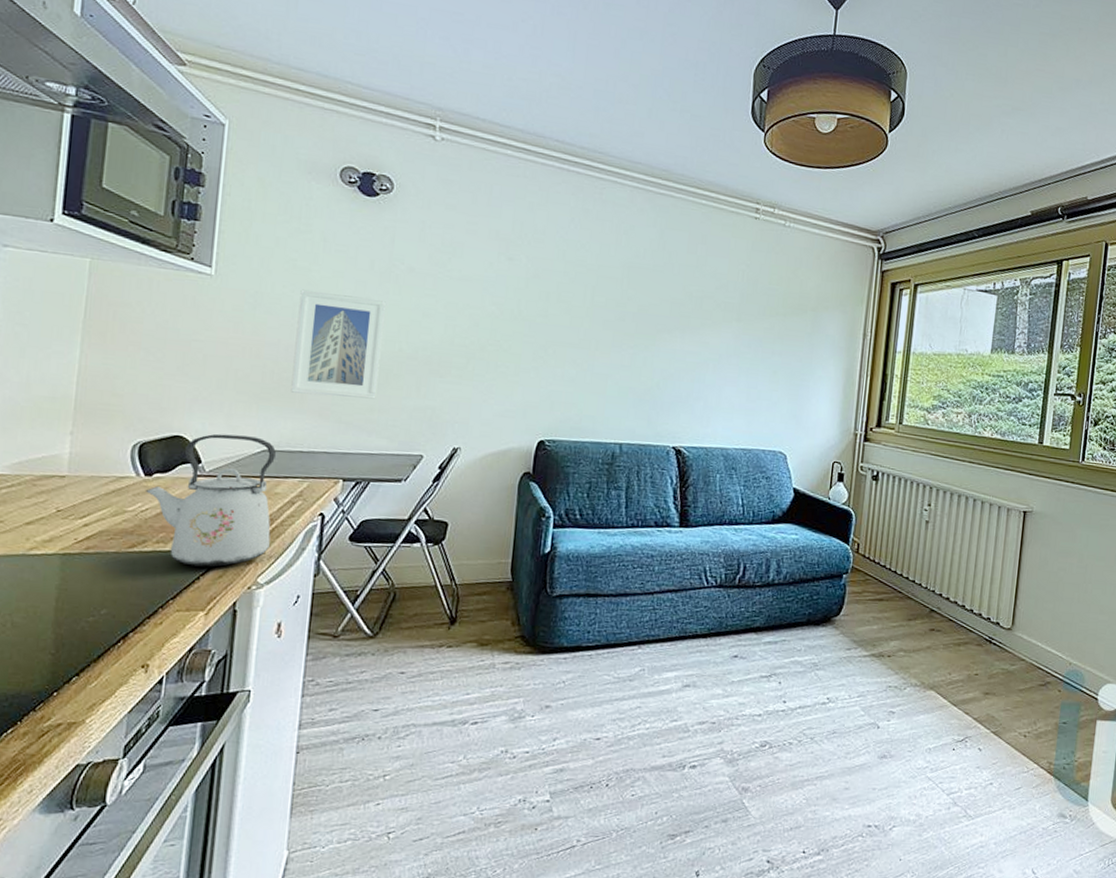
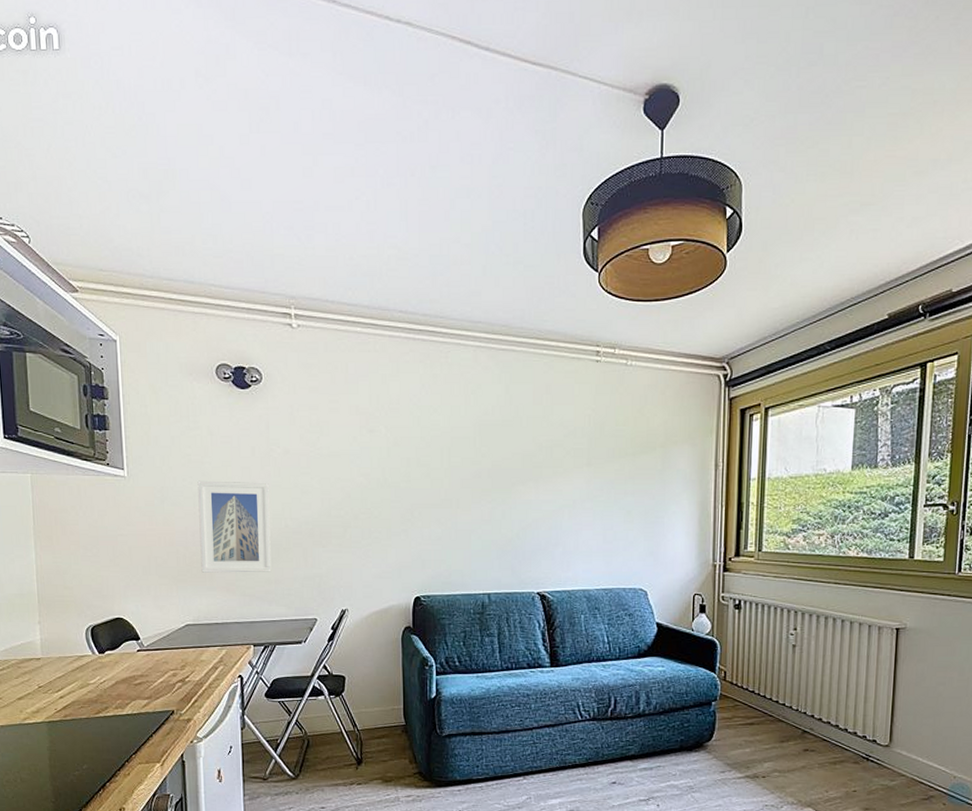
kettle: present [146,434,276,567] -> none [102,613,203,726]

